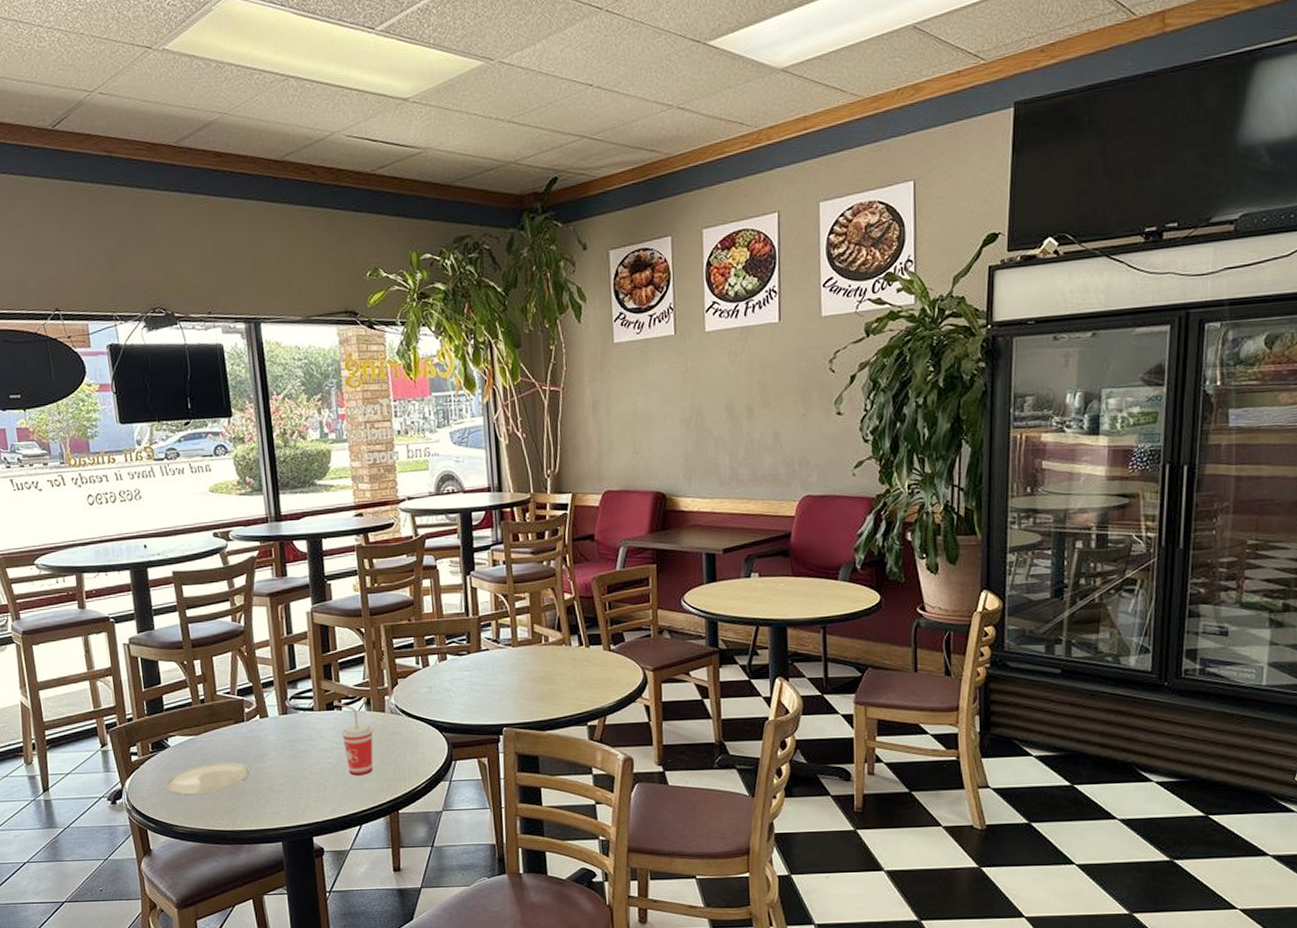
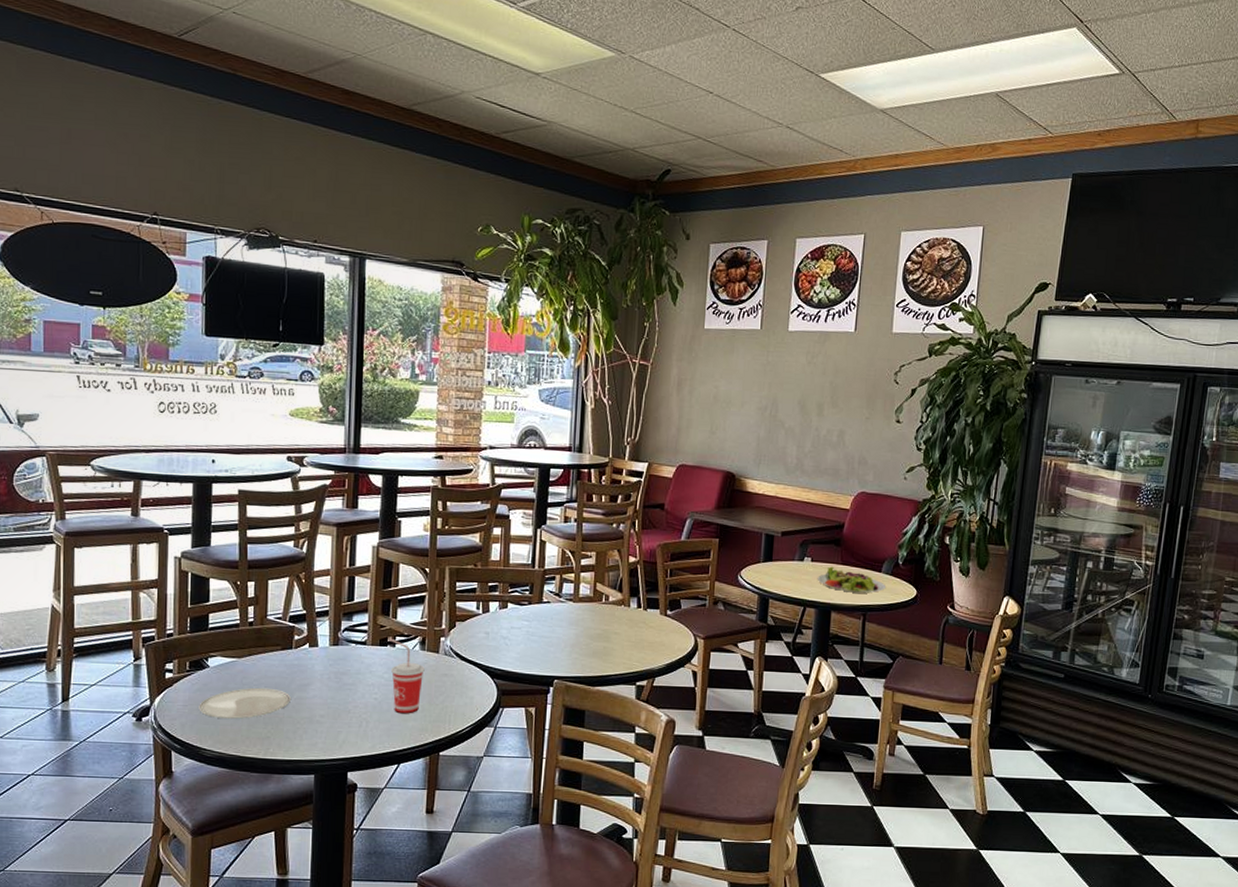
salad plate: none [767,579,846,606] -> present [817,566,887,593]

